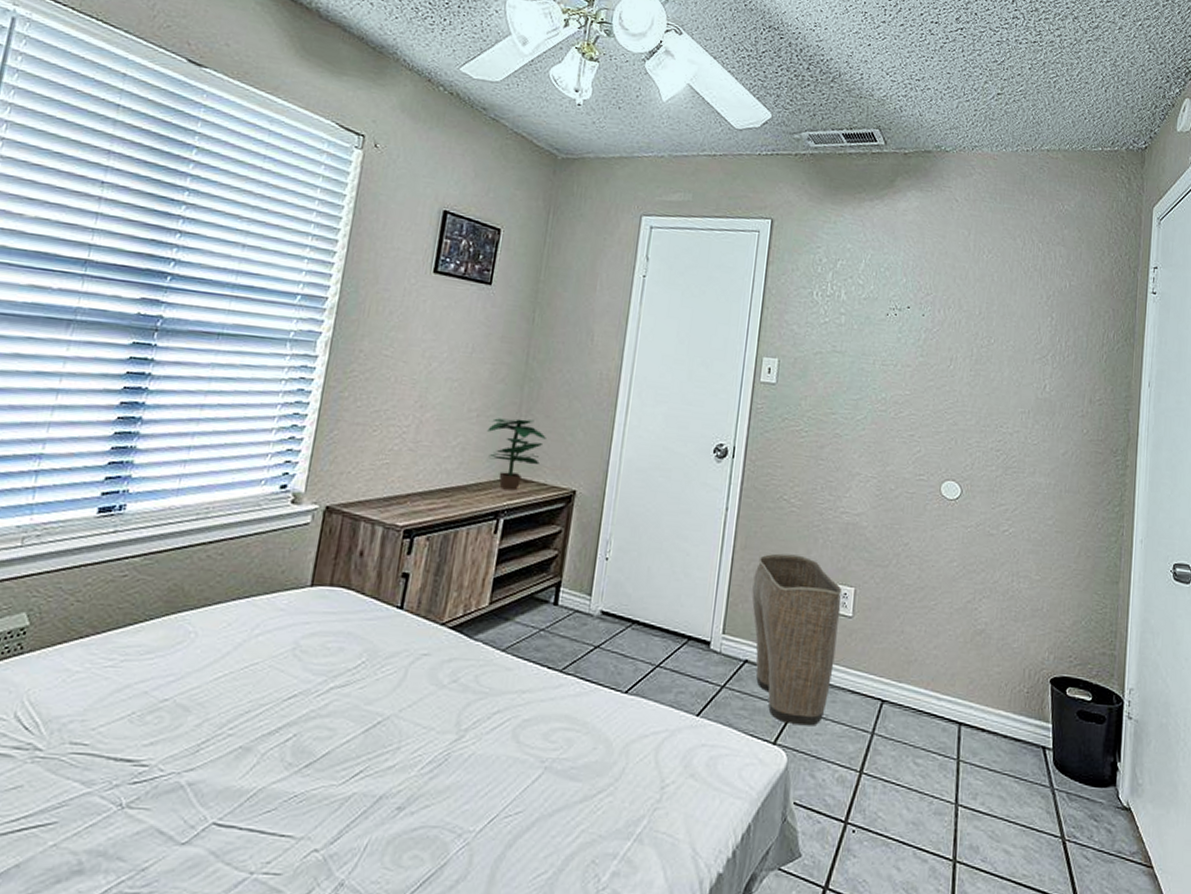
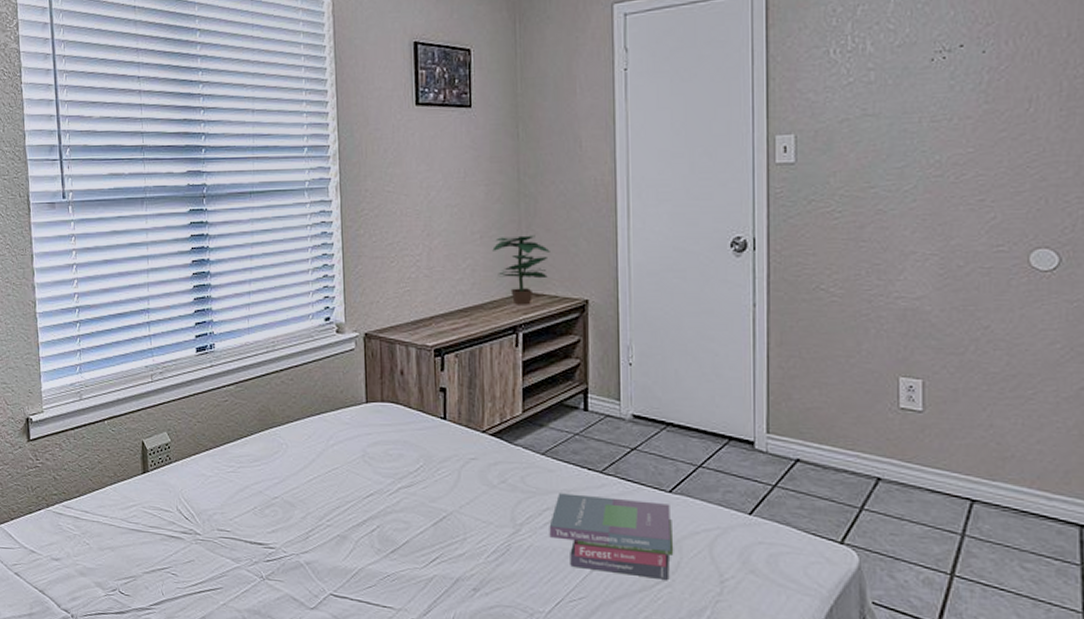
books: none [495,694,624,788] -> present [549,493,674,580]
laundry basket: present [751,553,843,726] -> none [795,347,907,526]

